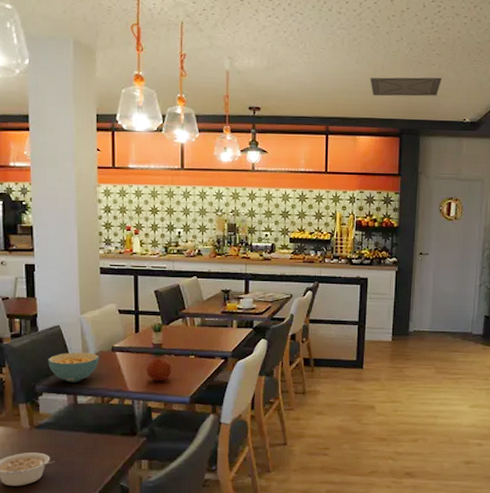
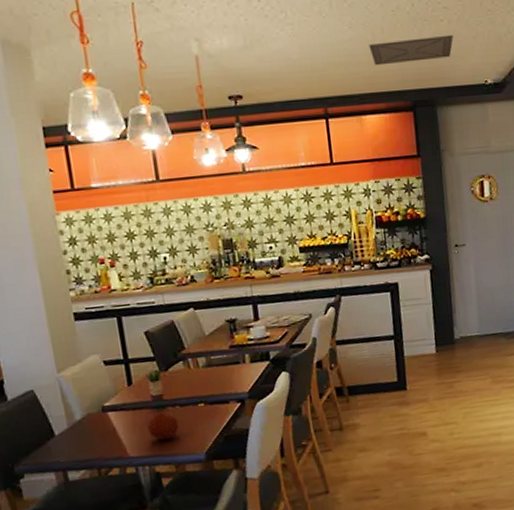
cereal bowl: present [48,352,99,382] -> none [25,417,89,457]

